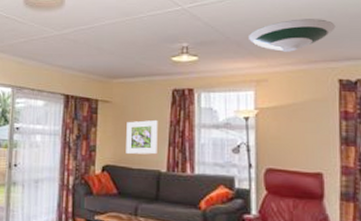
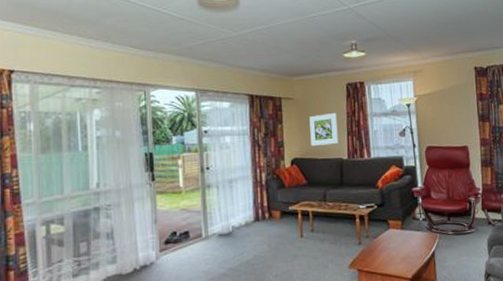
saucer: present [247,19,336,52] -> none [404,16,470,45]

